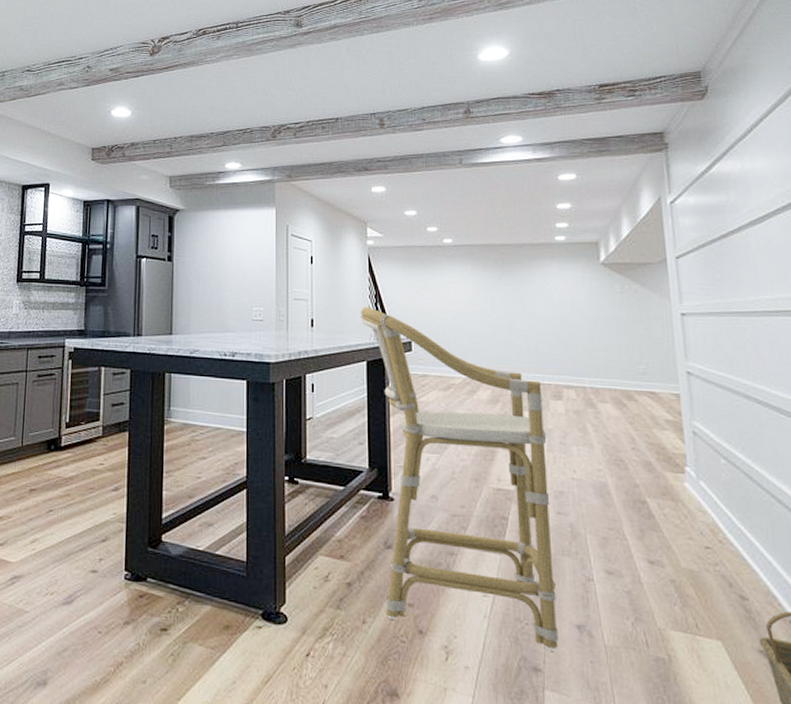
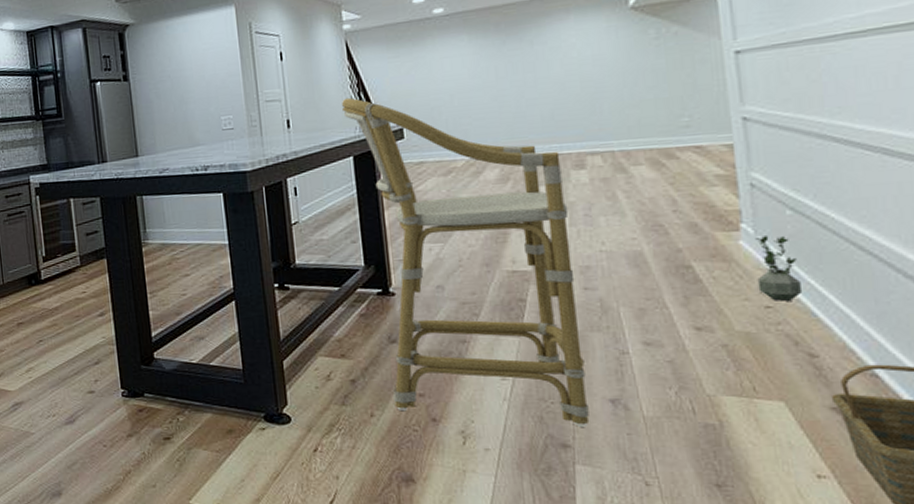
potted plant: none [697,481,735,544] -> present [755,236,803,301]

